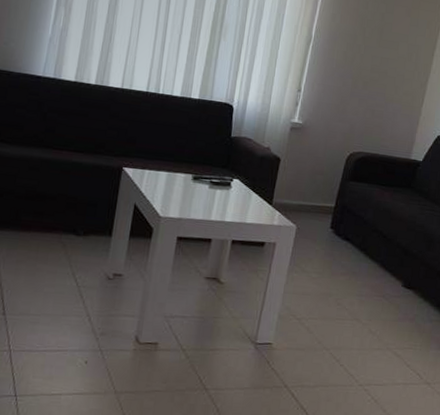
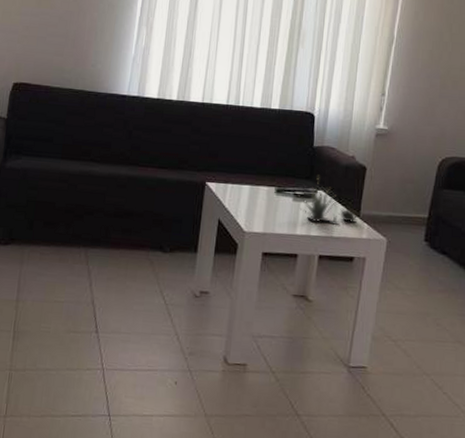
succulent plant: none [214,164,271,211] -> present [298,174,359,224]

